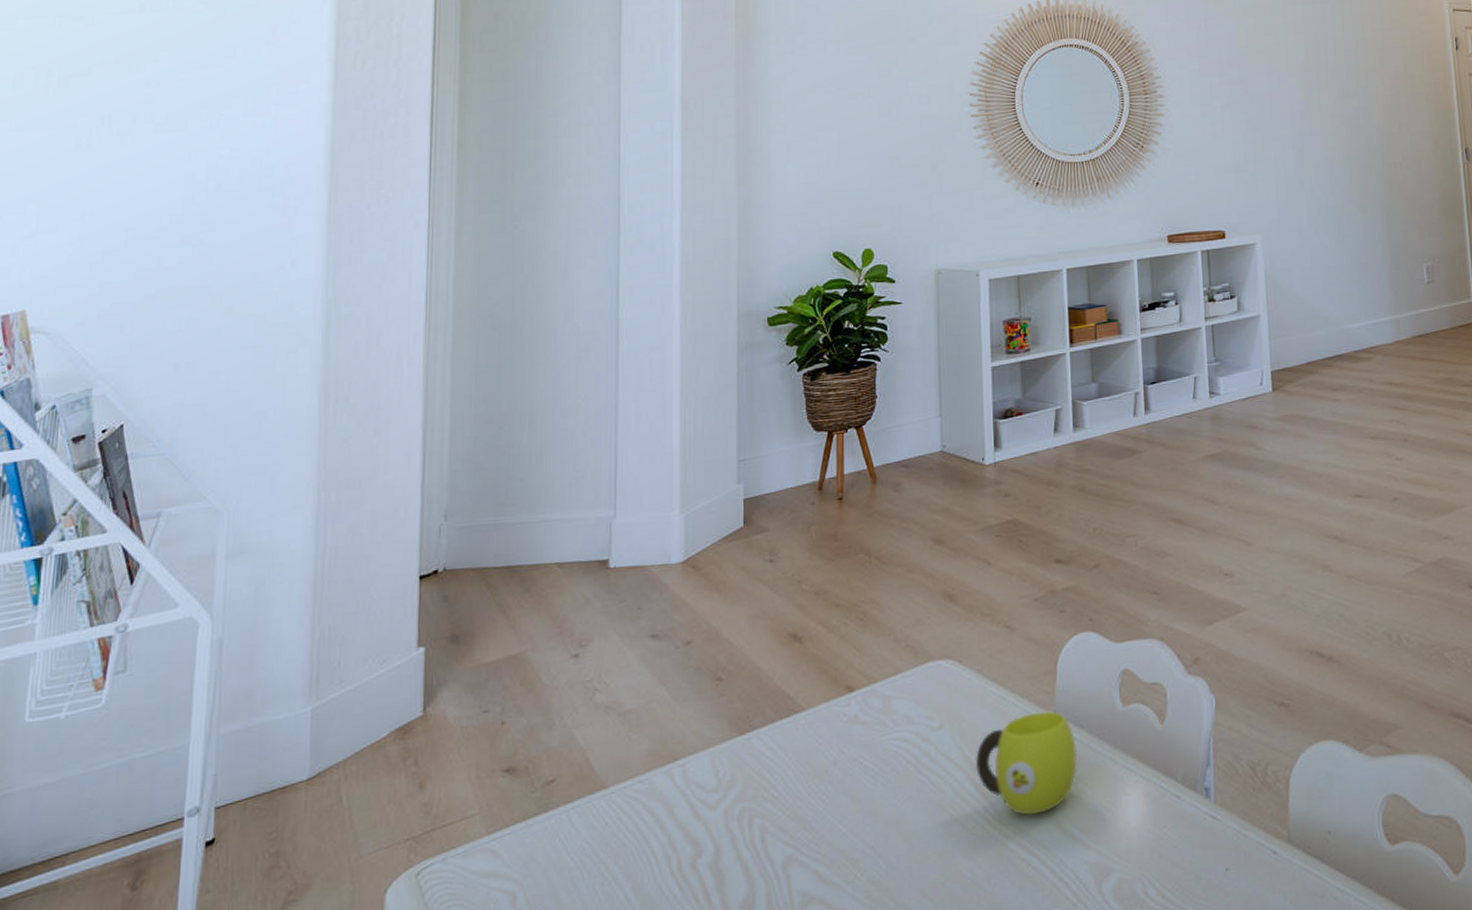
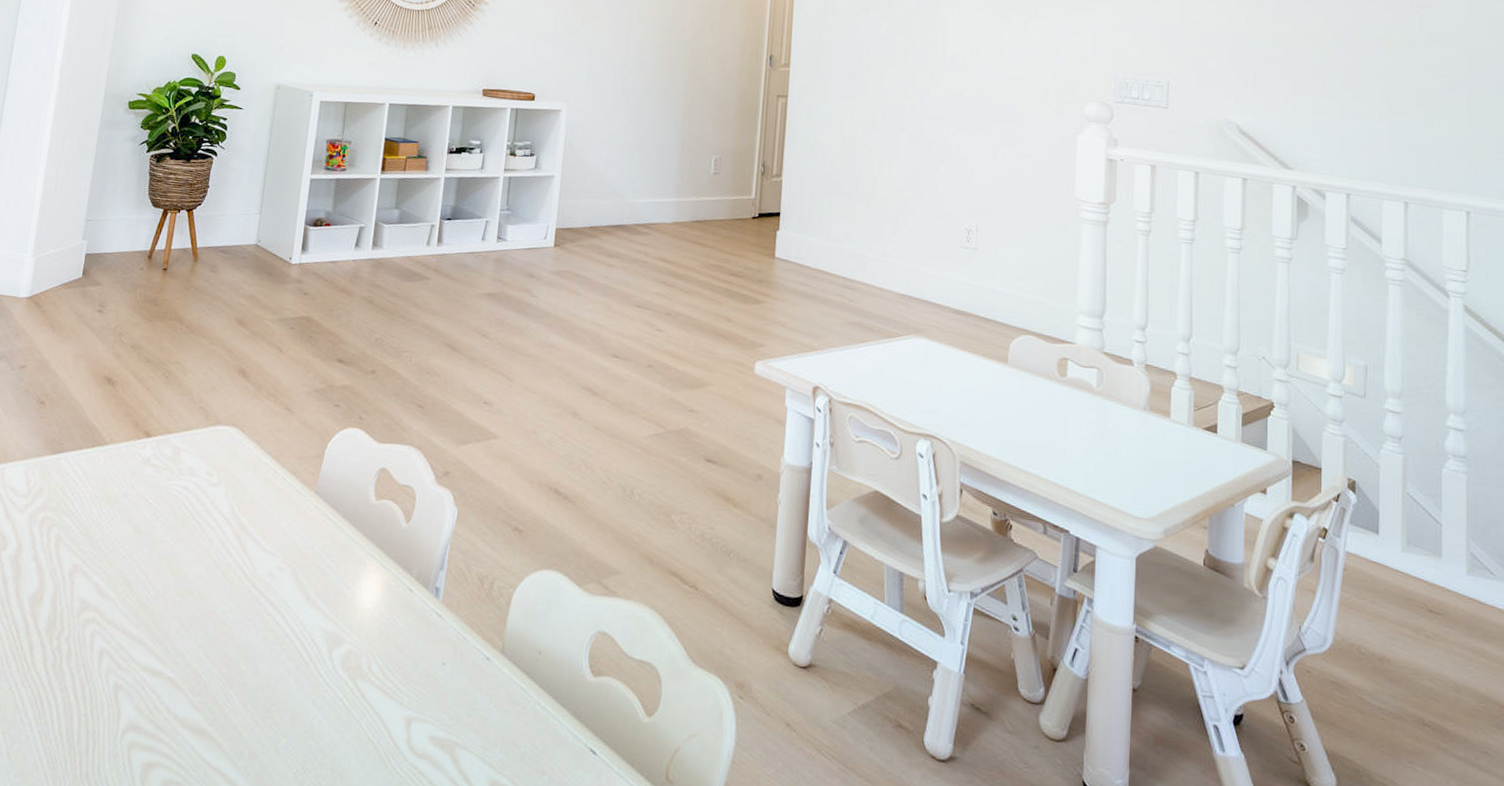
cup: present [975,711,1078,815] -> none [242,488,331,578]

